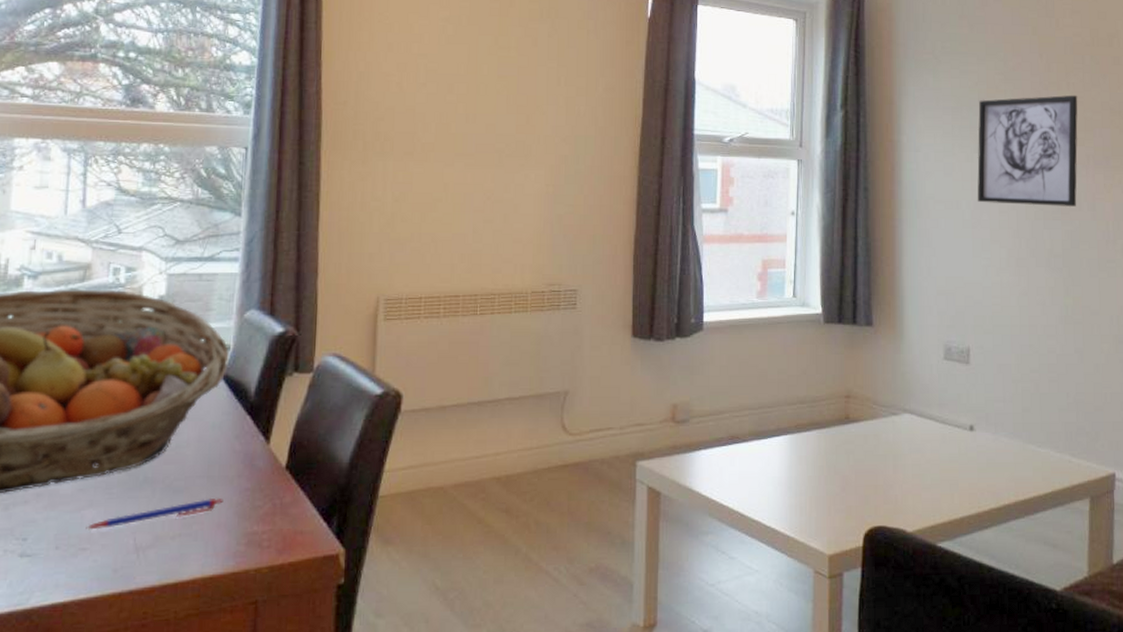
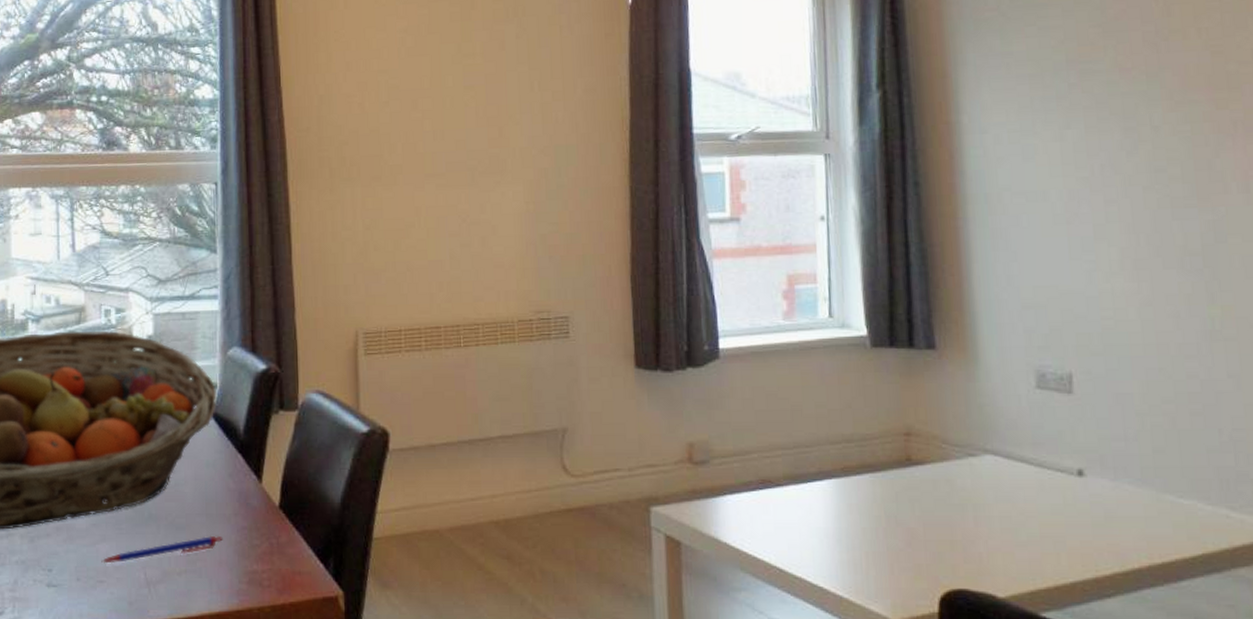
wall art: present [977,95,1078,208] -> none [1067,43,1221,192]

